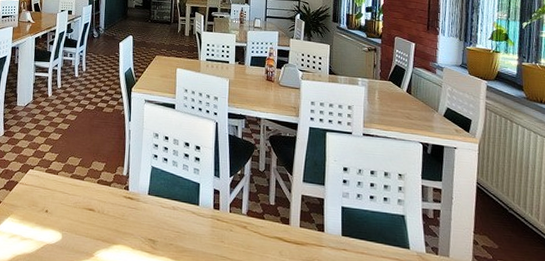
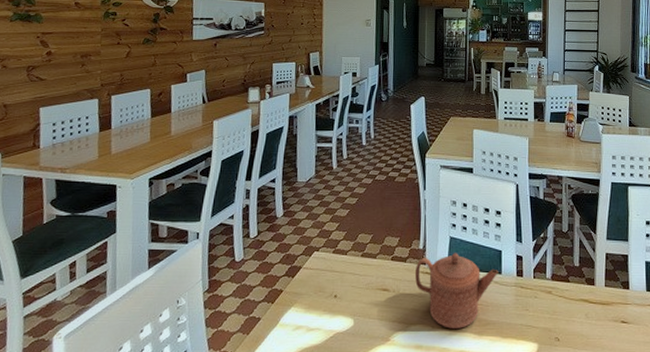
teapot: none [118,182,196,253] -> present [414,253,499,329]

